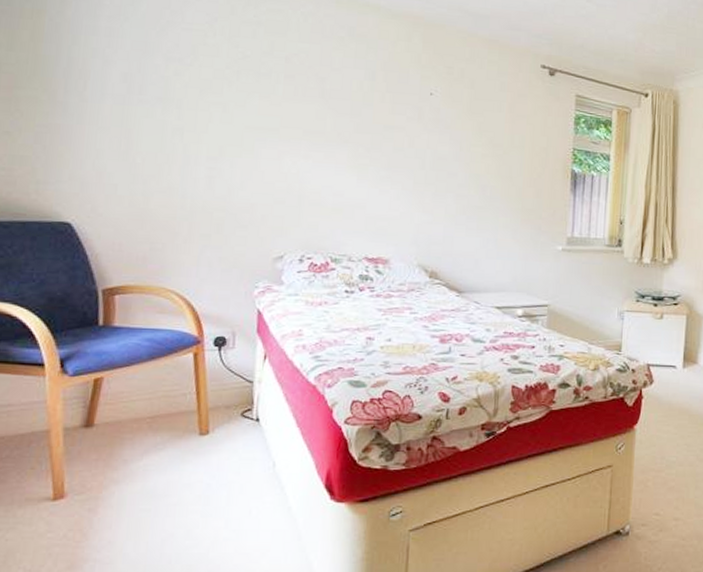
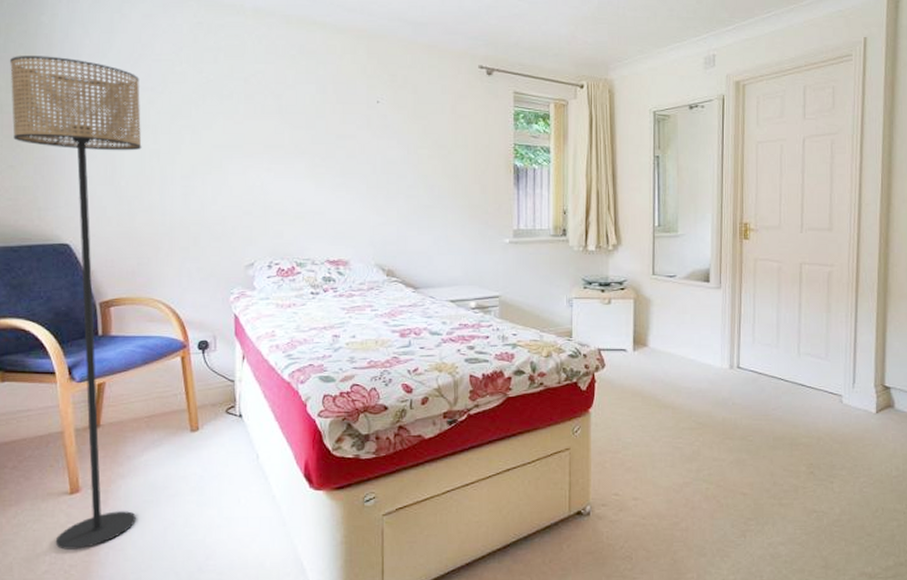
floor lamp: none [12,10,166,562] -> present [10,56,142,550]

